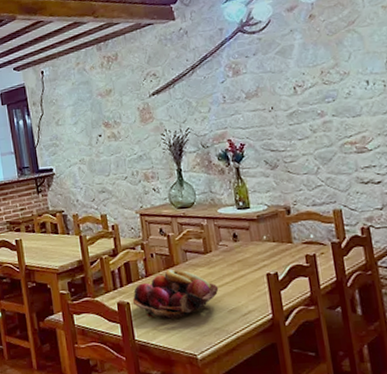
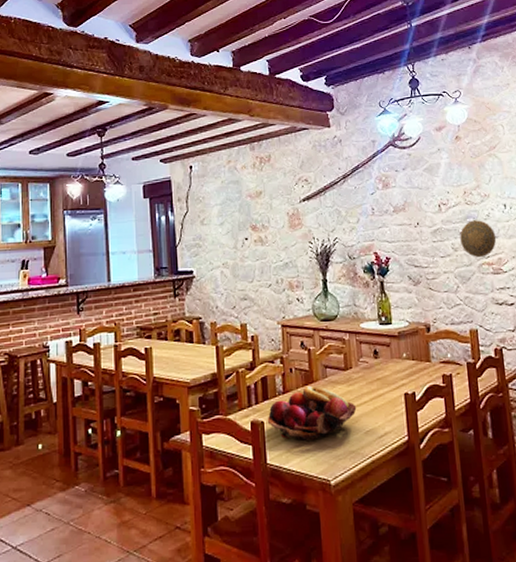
decorative plate: none [318,99,360,138] -> present [460,220,497,258]

